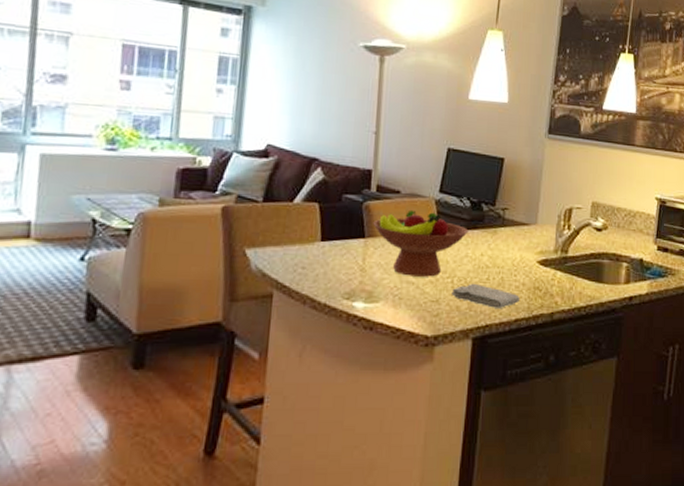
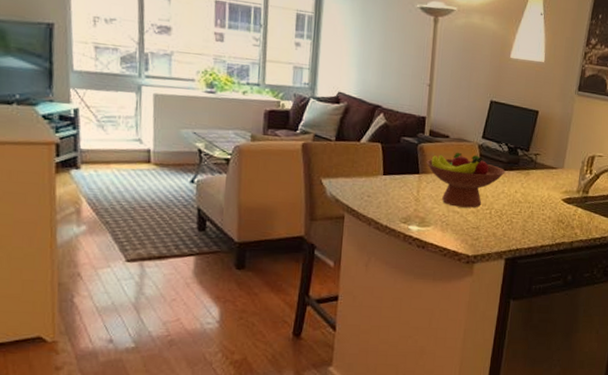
washcloth: present [451,283,520,308] -> none [489,214,546,236]

